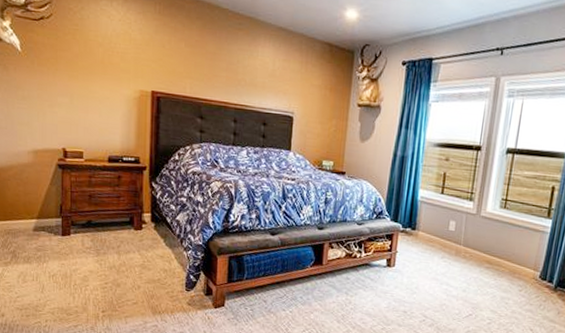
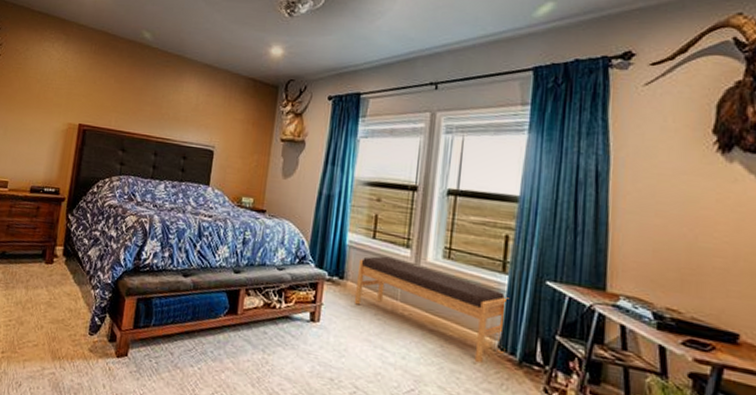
bench: none [424,208,552,291] -> present [354,256,510,364]

